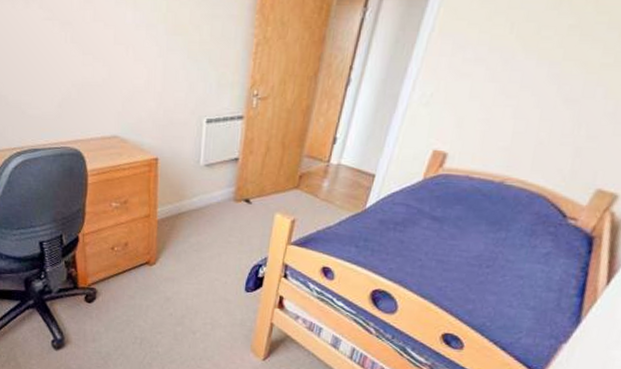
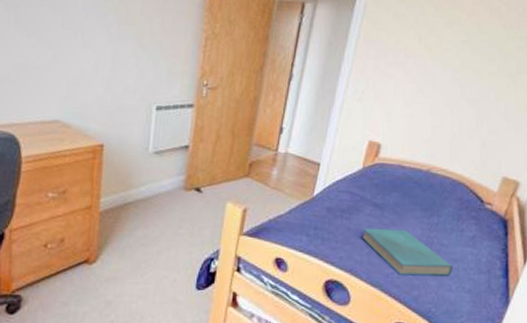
book: none [414,241,518,292] -> present [361,227,454,277]

